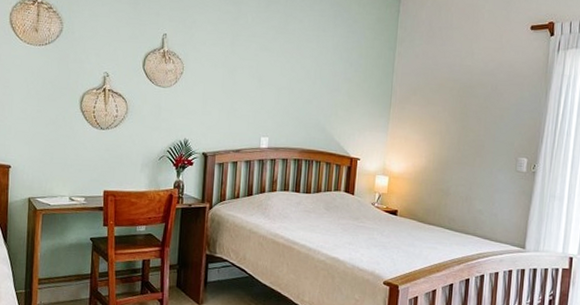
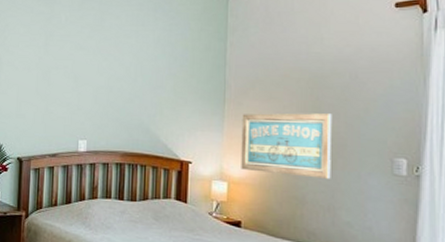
wall art: none [400,117,476,174] -> present [241,113,332,179]

